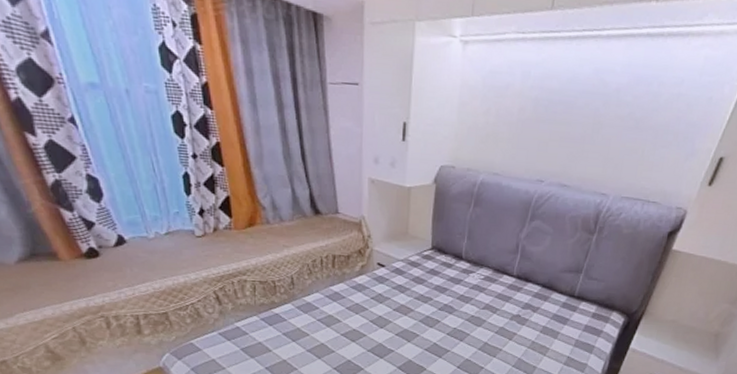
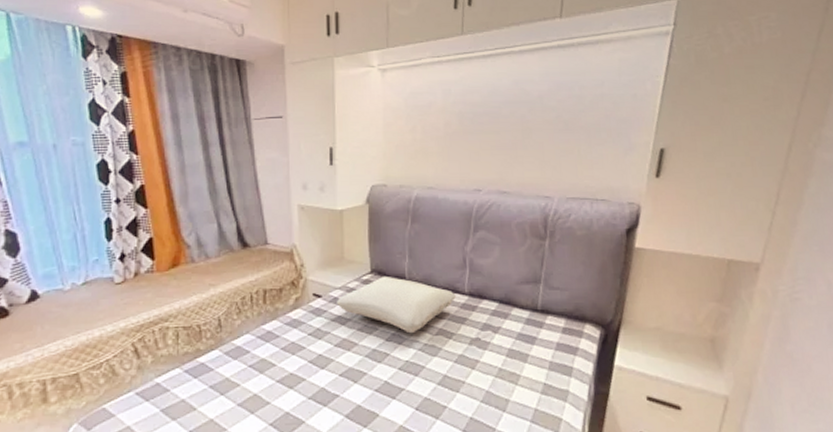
pillow: none [398,253,505,306] -> present [337,275,456,334]

